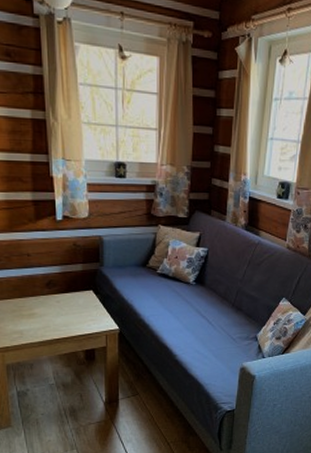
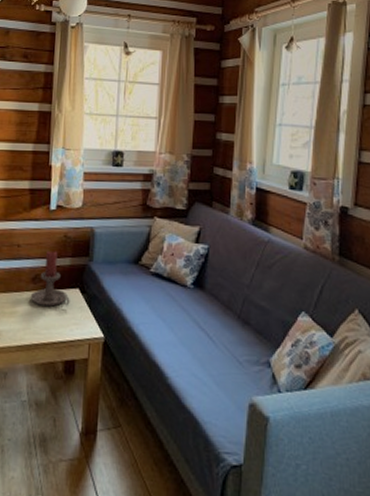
candle holder: none [46,258,85,307] -> present [30,250,70,307]

